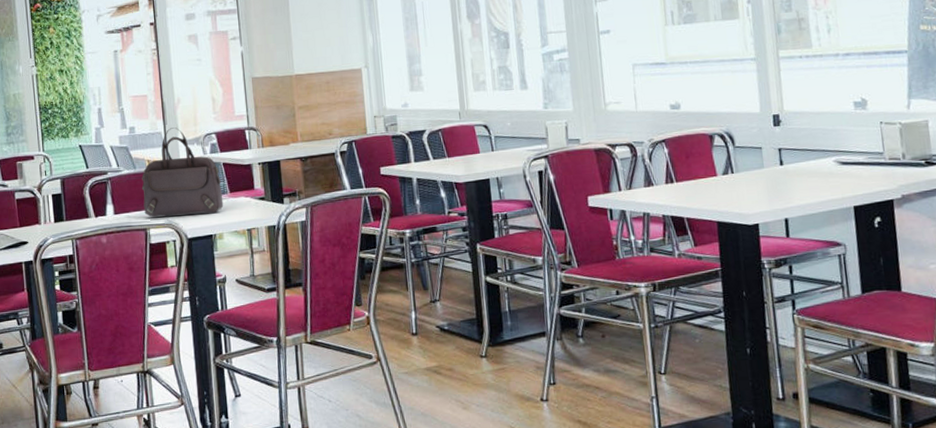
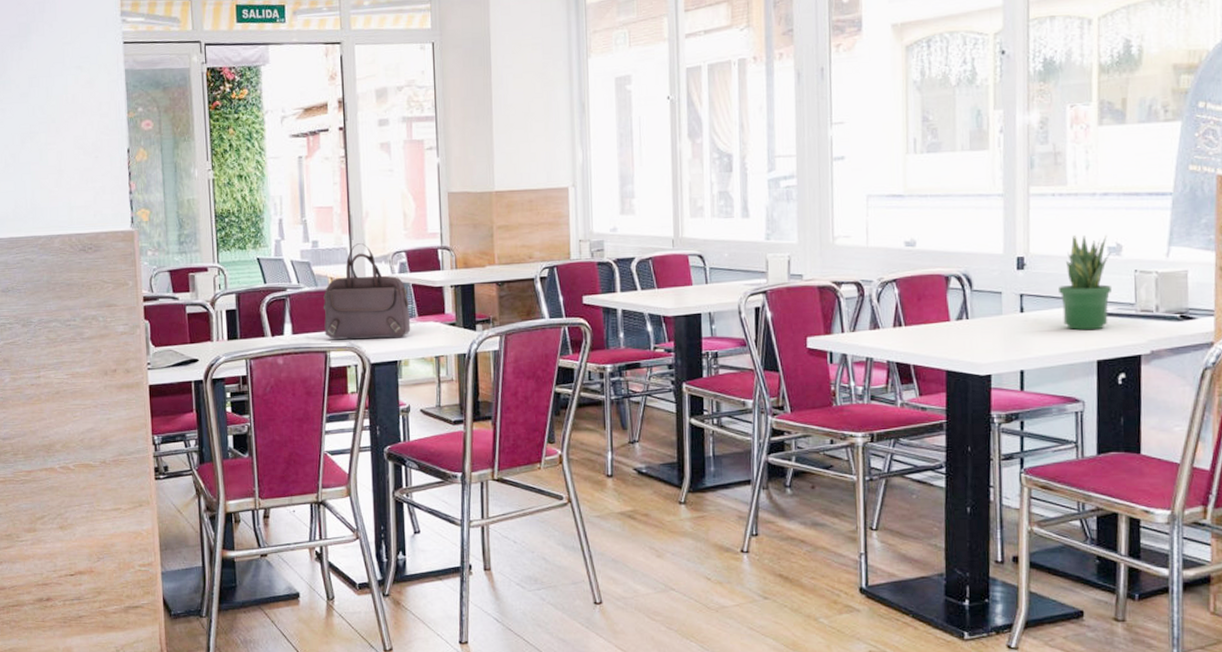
planter: none [813,91,861,179] -> present [1059,234,1111,330]

